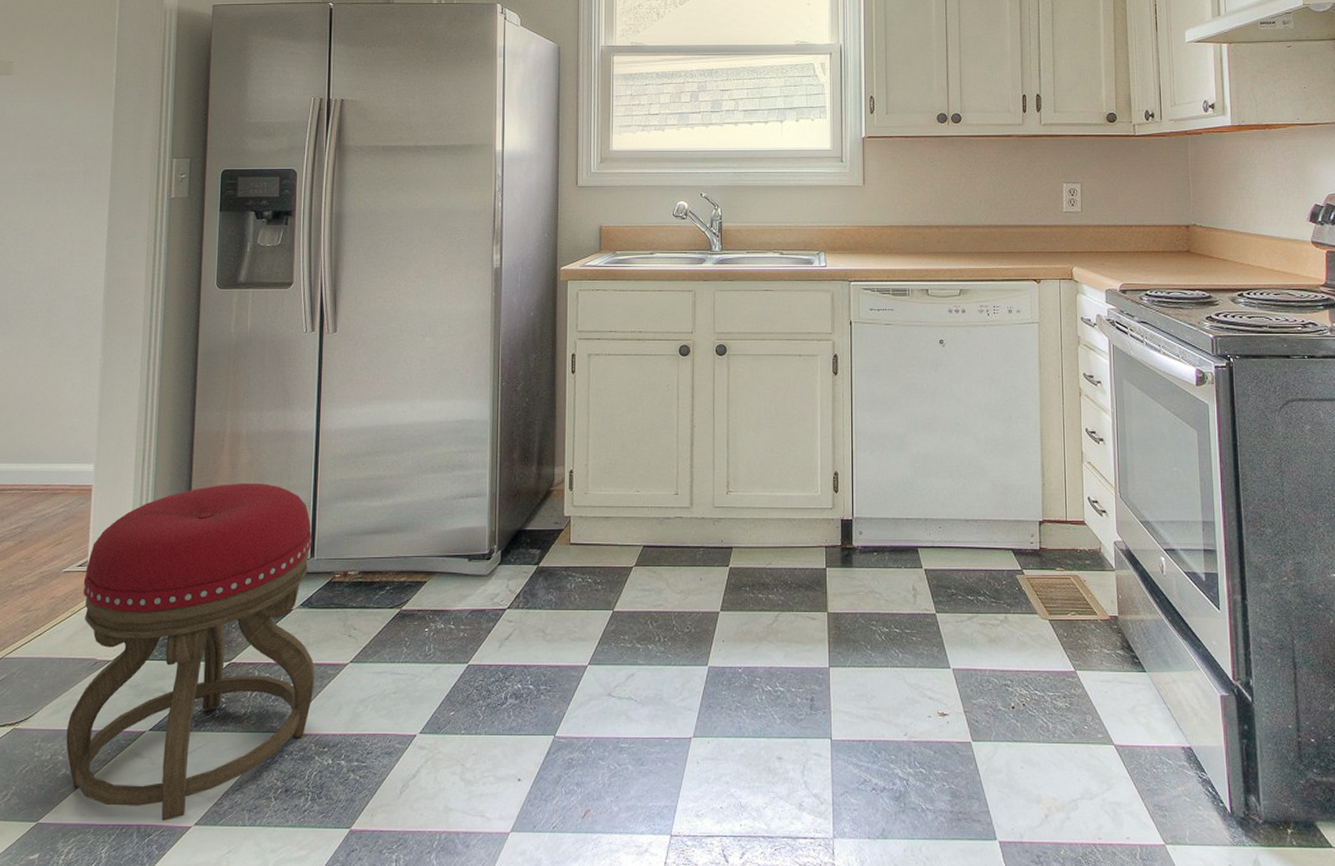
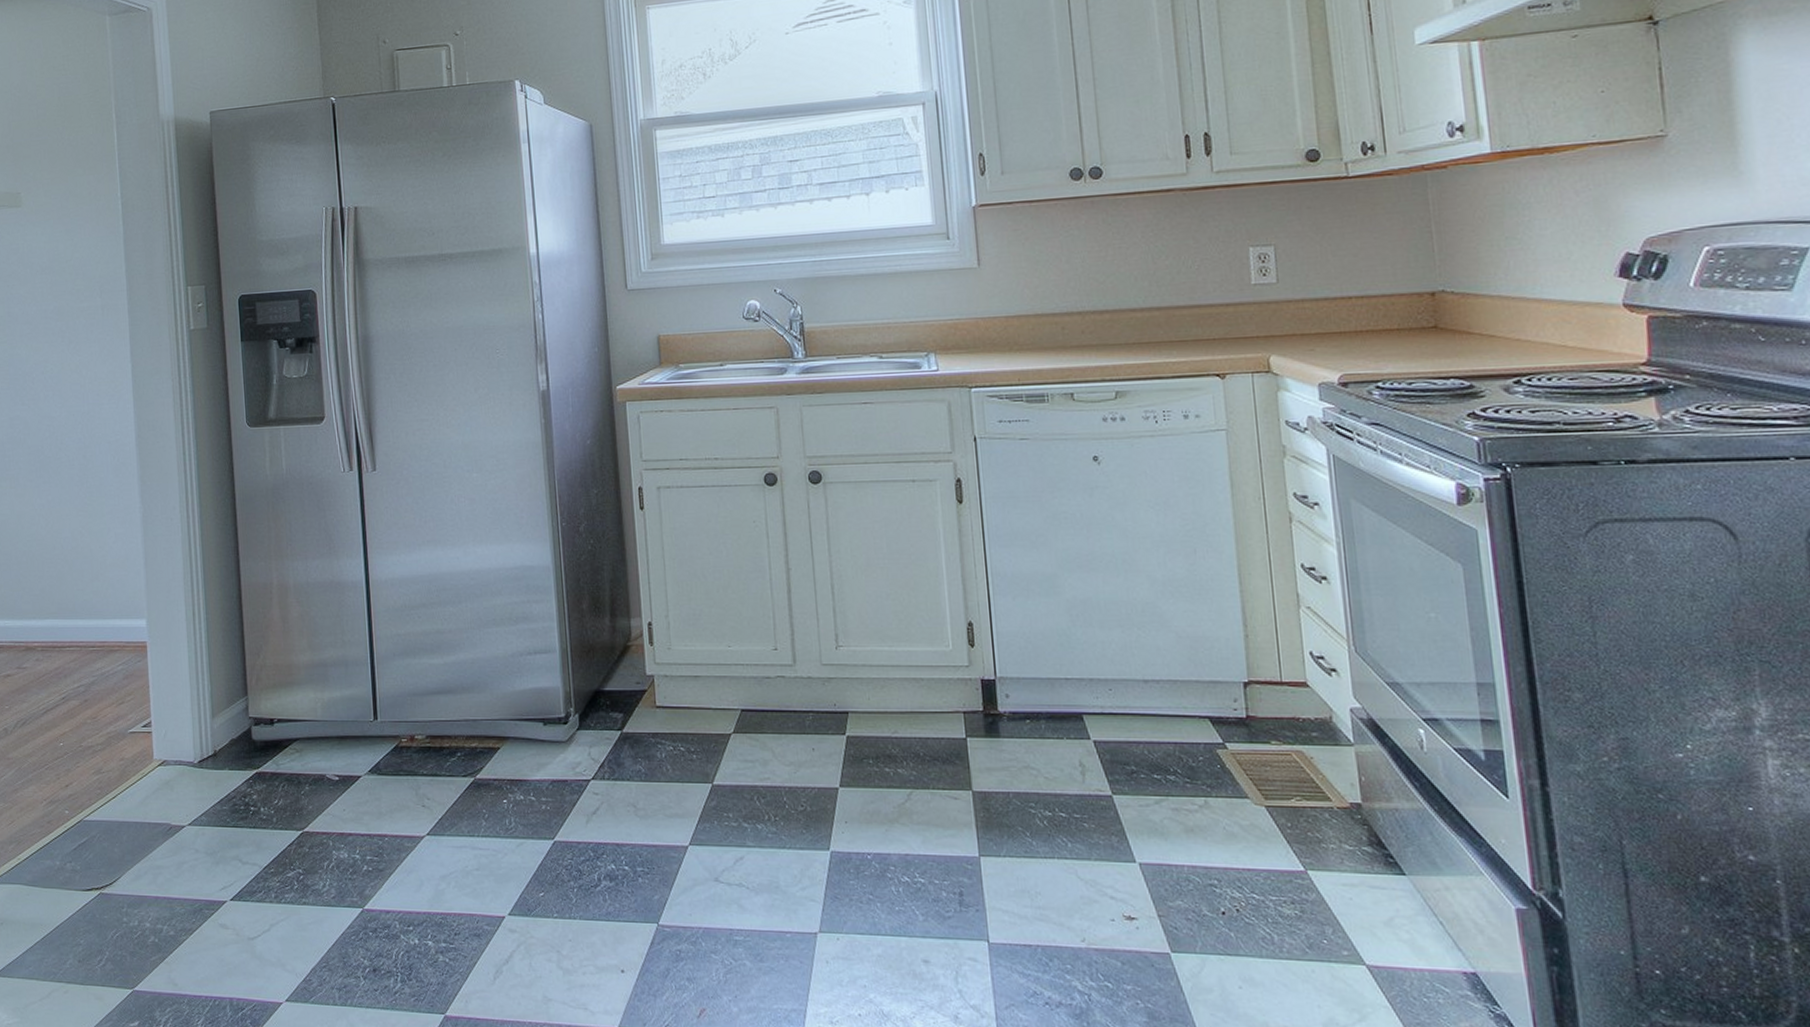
stool: present [66,484,315,821] -> none [149,639,392,995]

